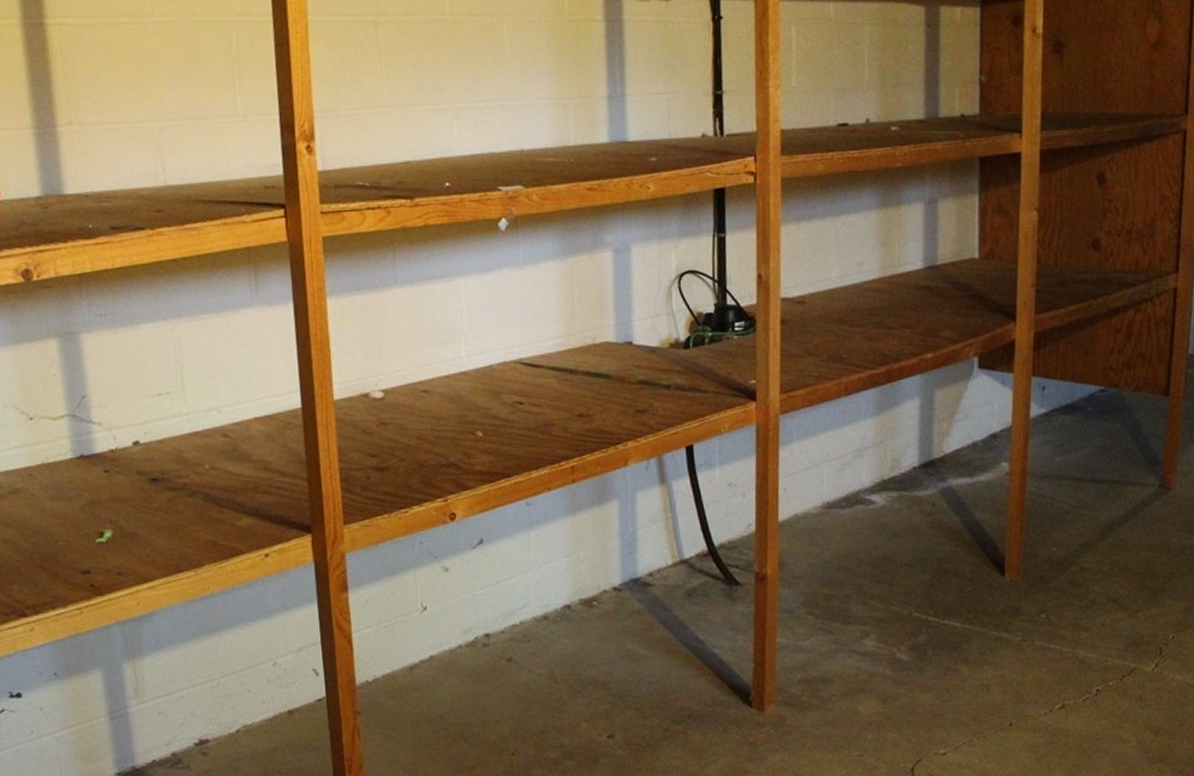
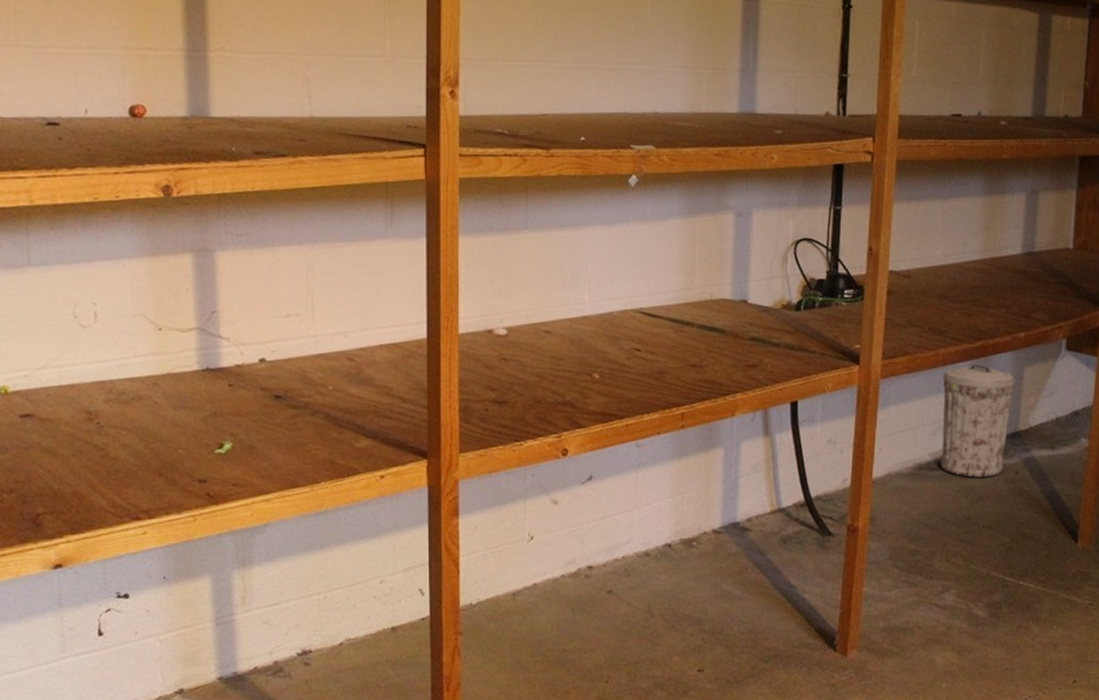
trash can: none [846,392,927,513] -> present [940,365,1016,478]

